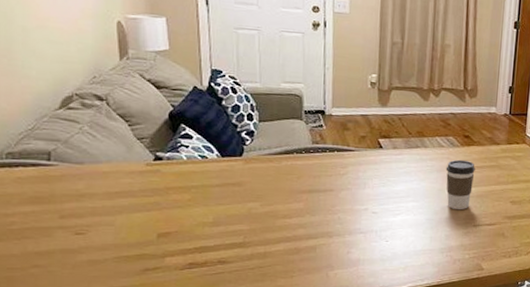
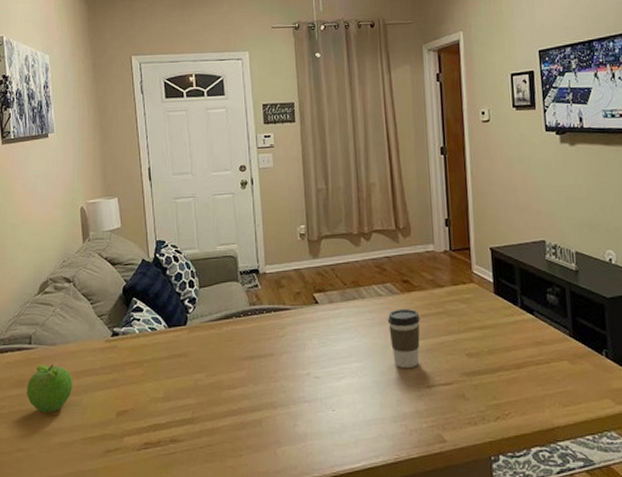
fruit: none [45,182,105,231] -> present [27,364,73,413]

